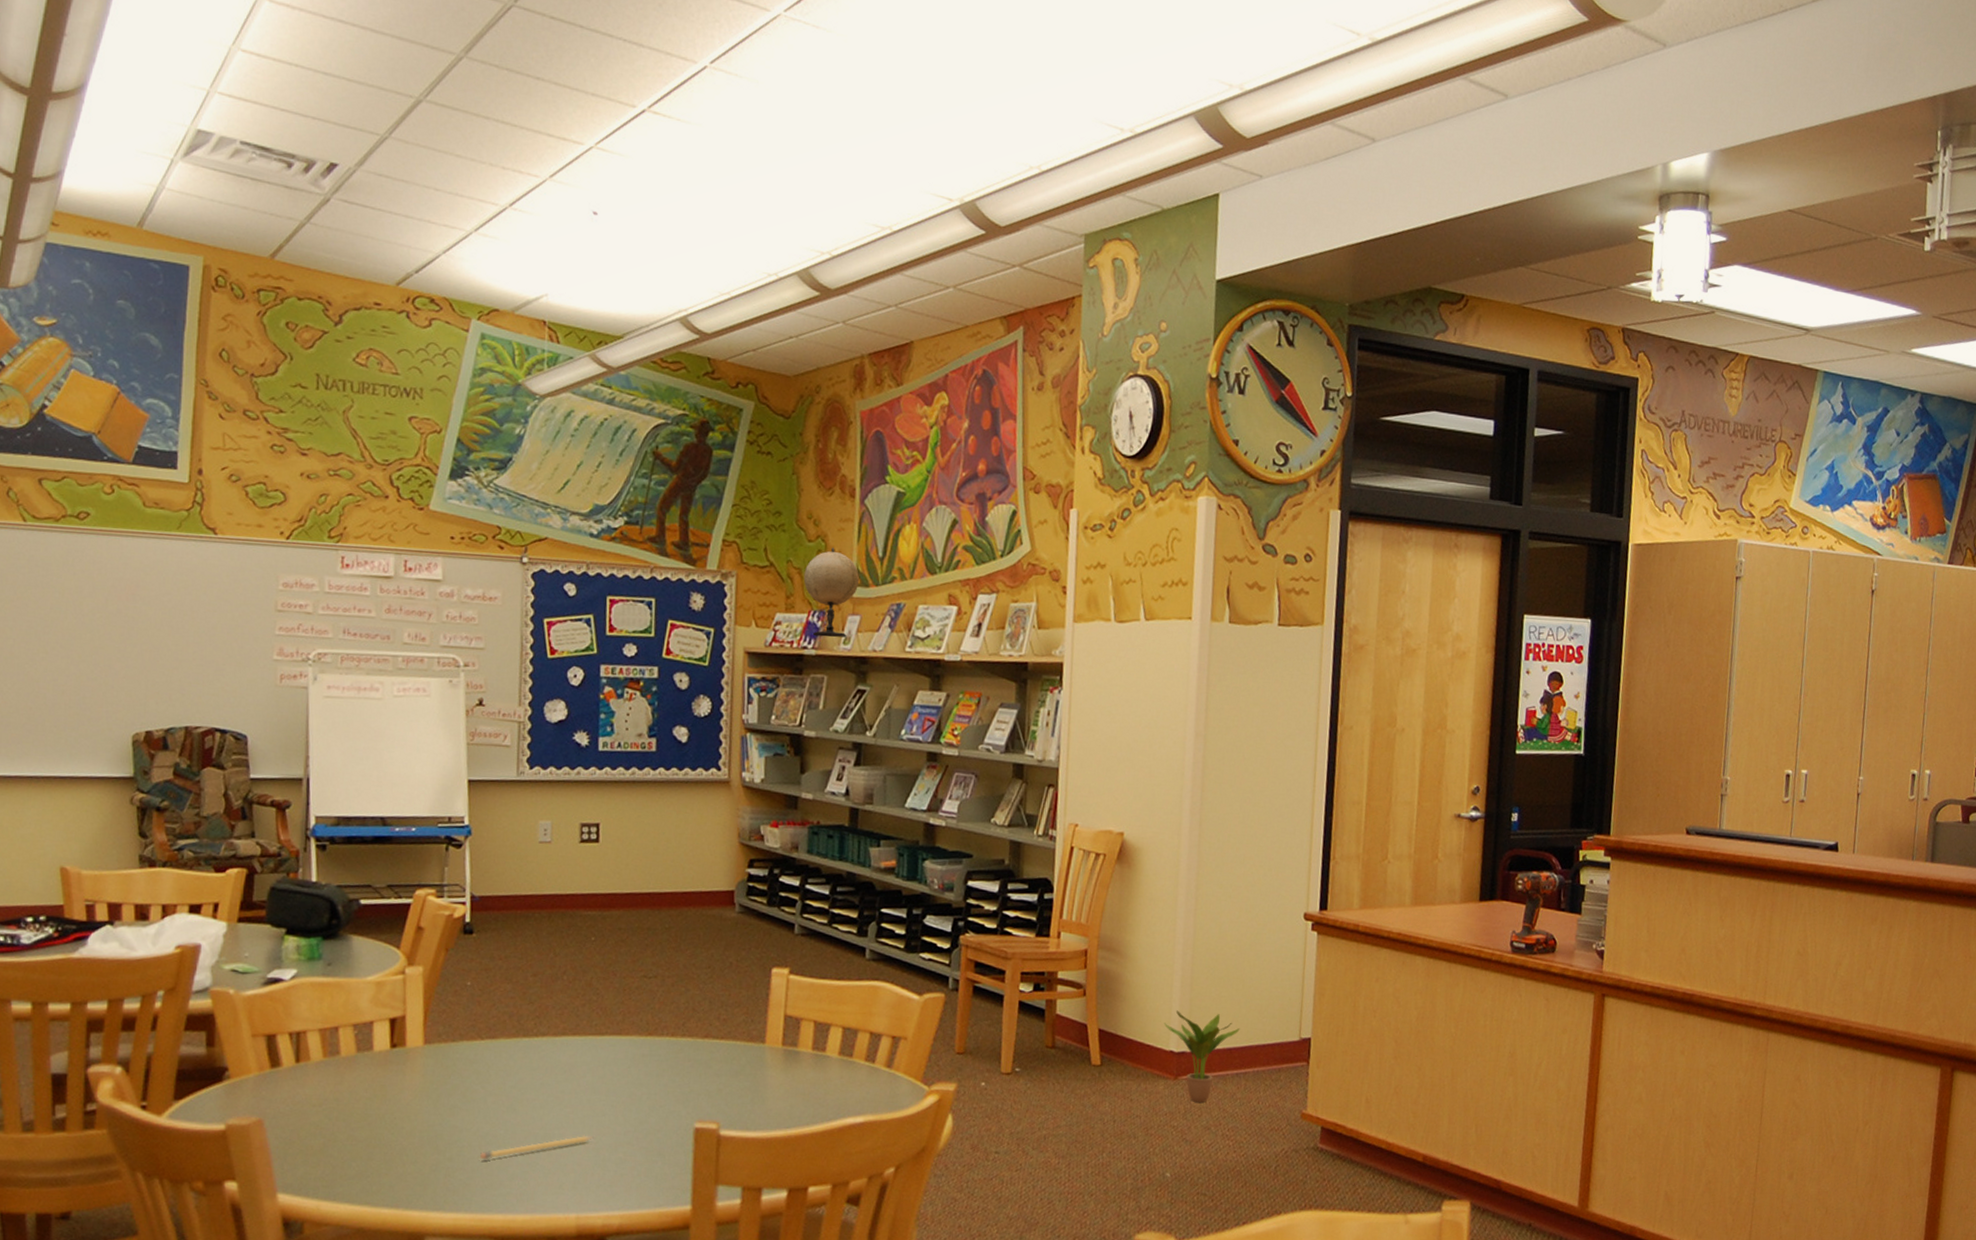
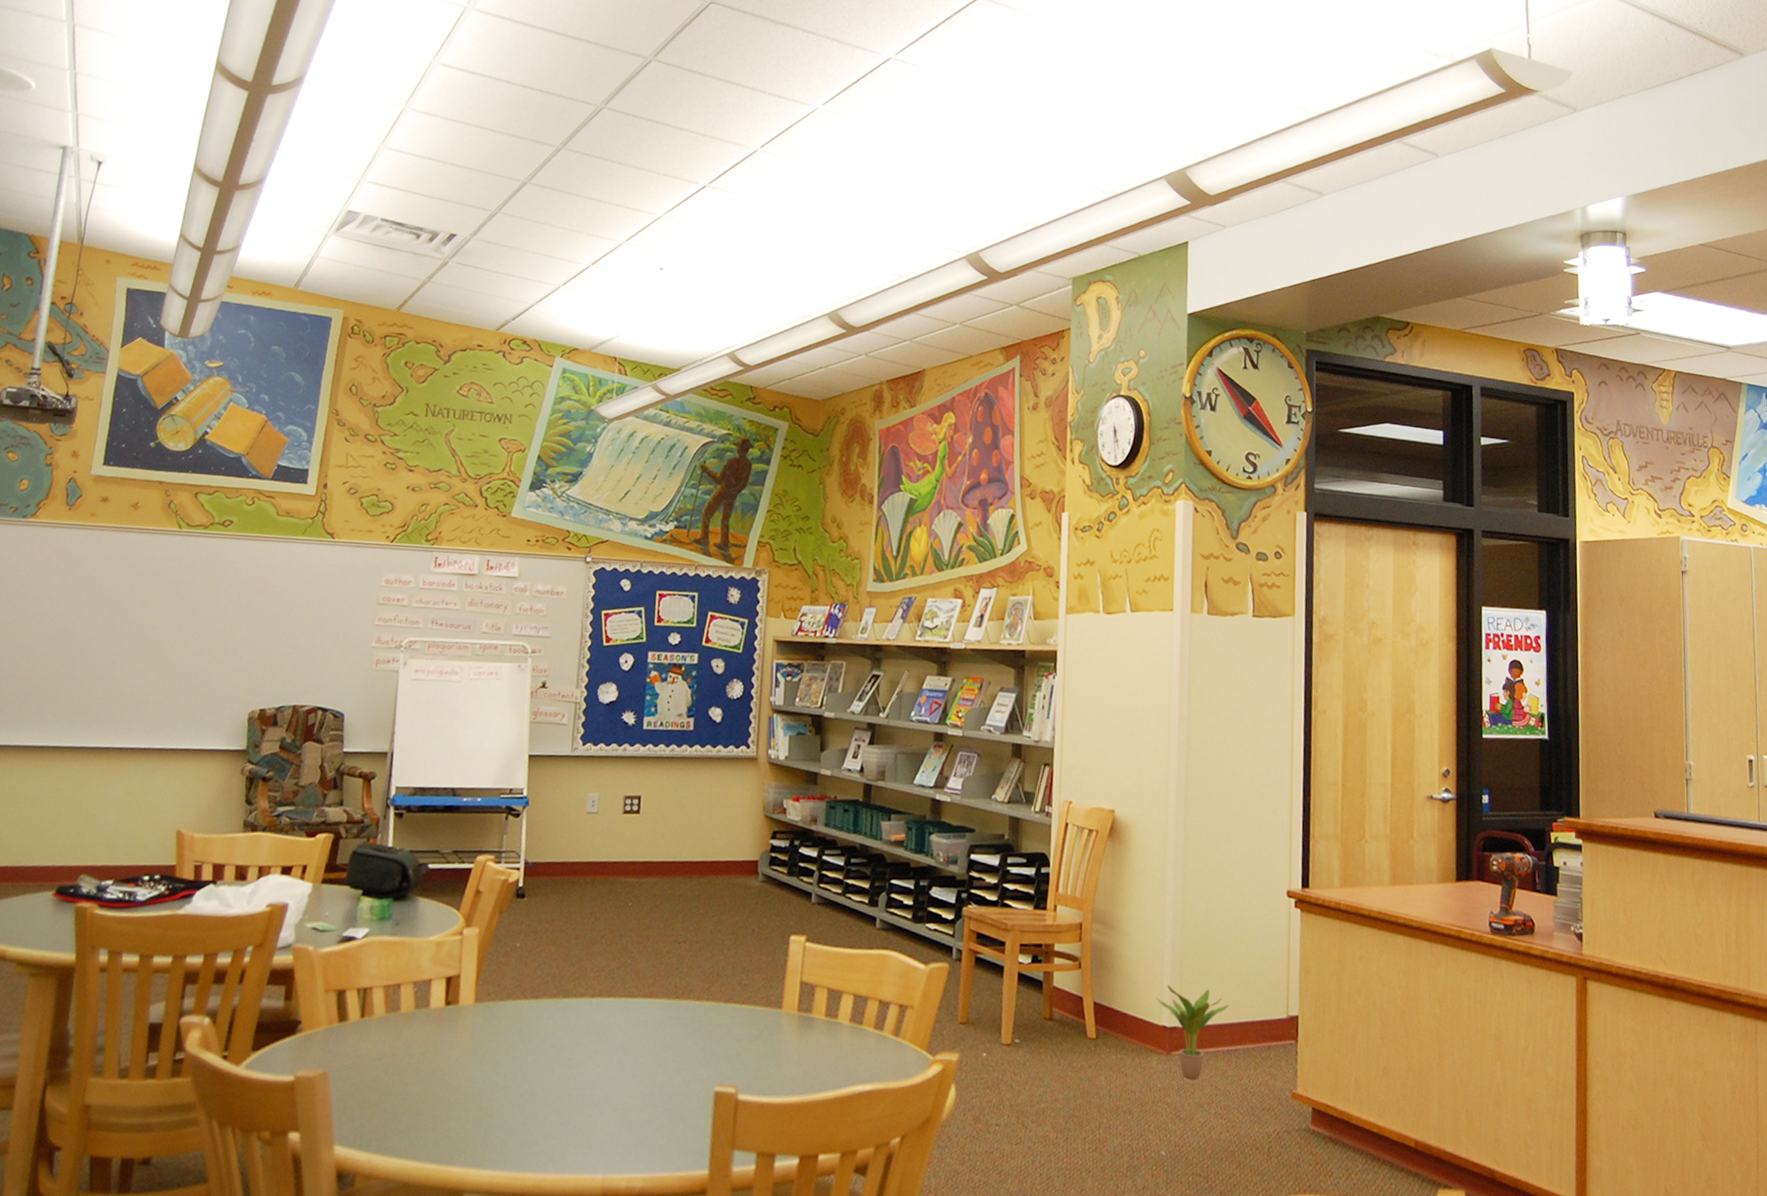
pencil: present [480,1135,594,1160] -> none [518,1095,622,1118]
globe: present [803,547,859,638] -> none [827,547,876,628]

